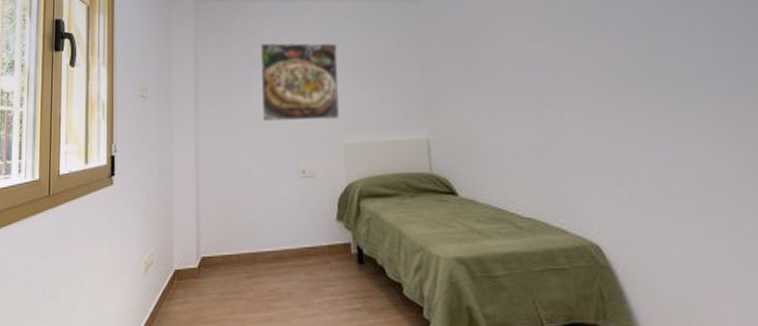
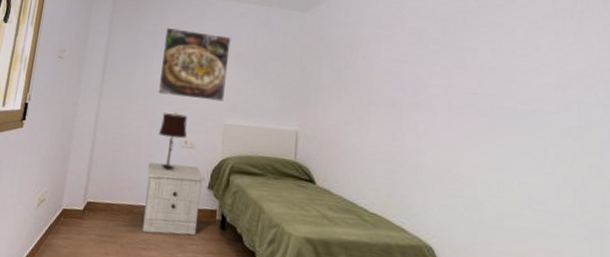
nightstand: none [265,197,332,282] -> present [142,162,205,236]
table lamp: none [271,138,303,207] -> present [159,111,187,171]

